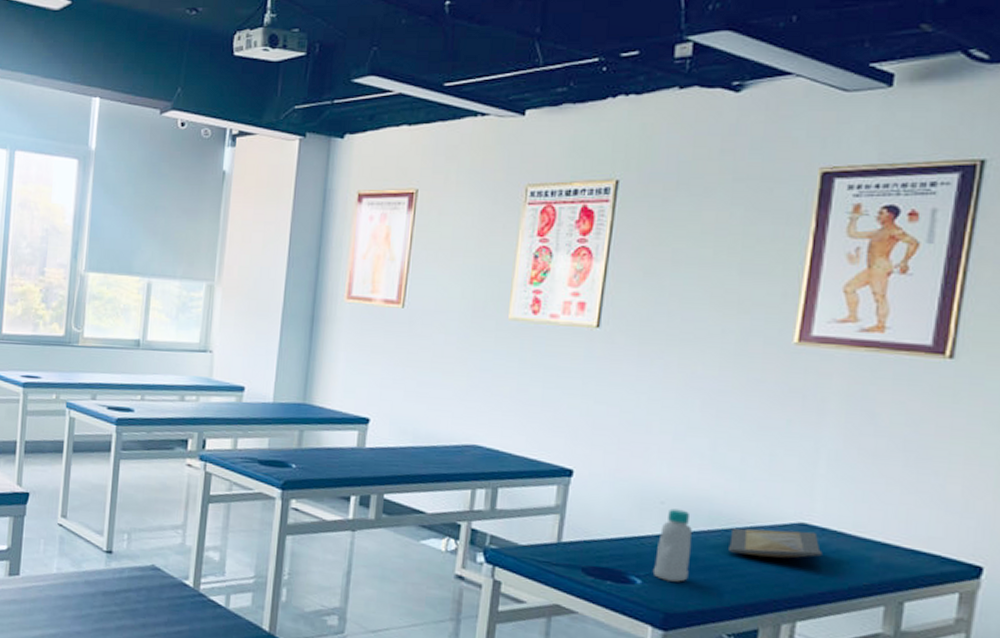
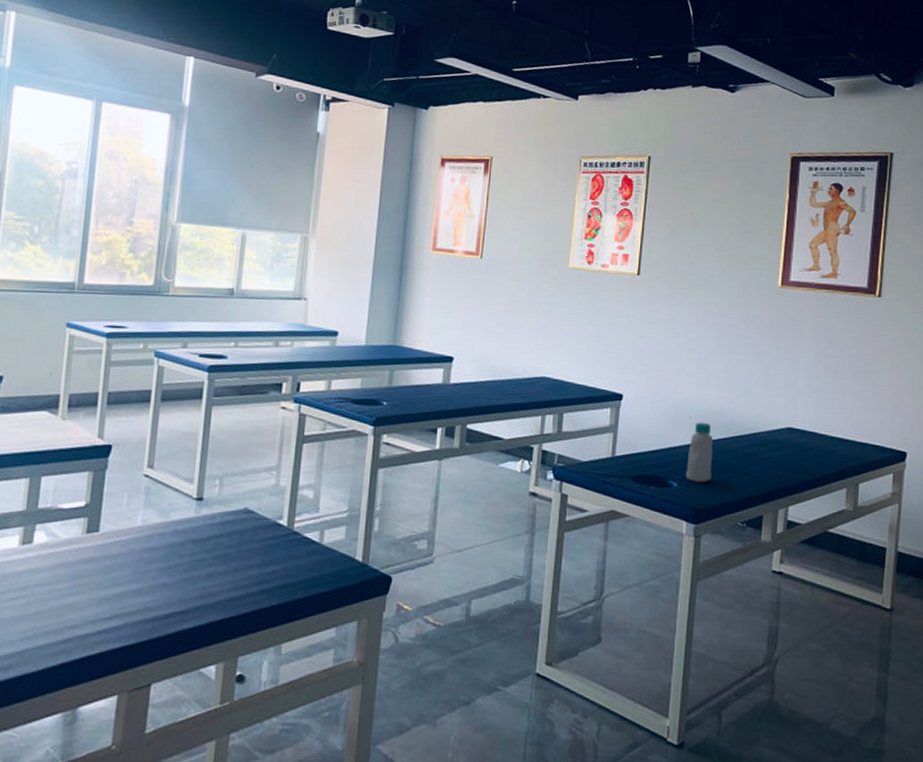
hand towel: present [729,528,823,559] -> none [740,433,804,457]

